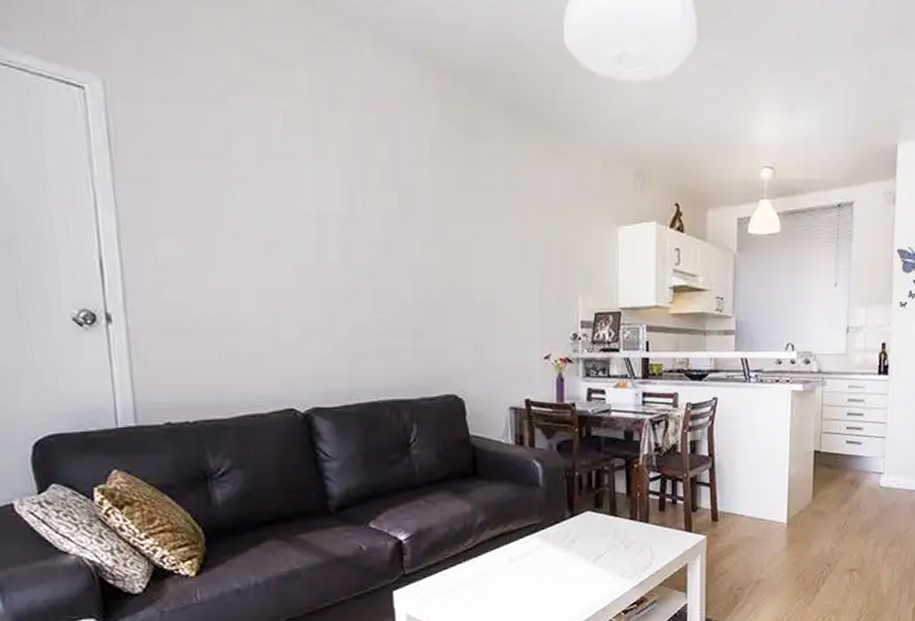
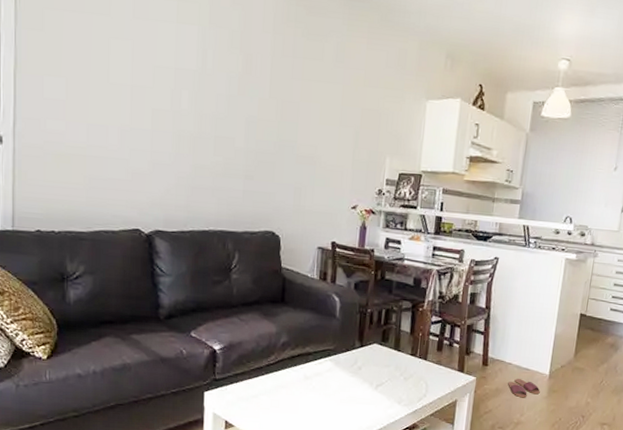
slippers: none [742,531,779,553] -> present [508,379,540,398]

